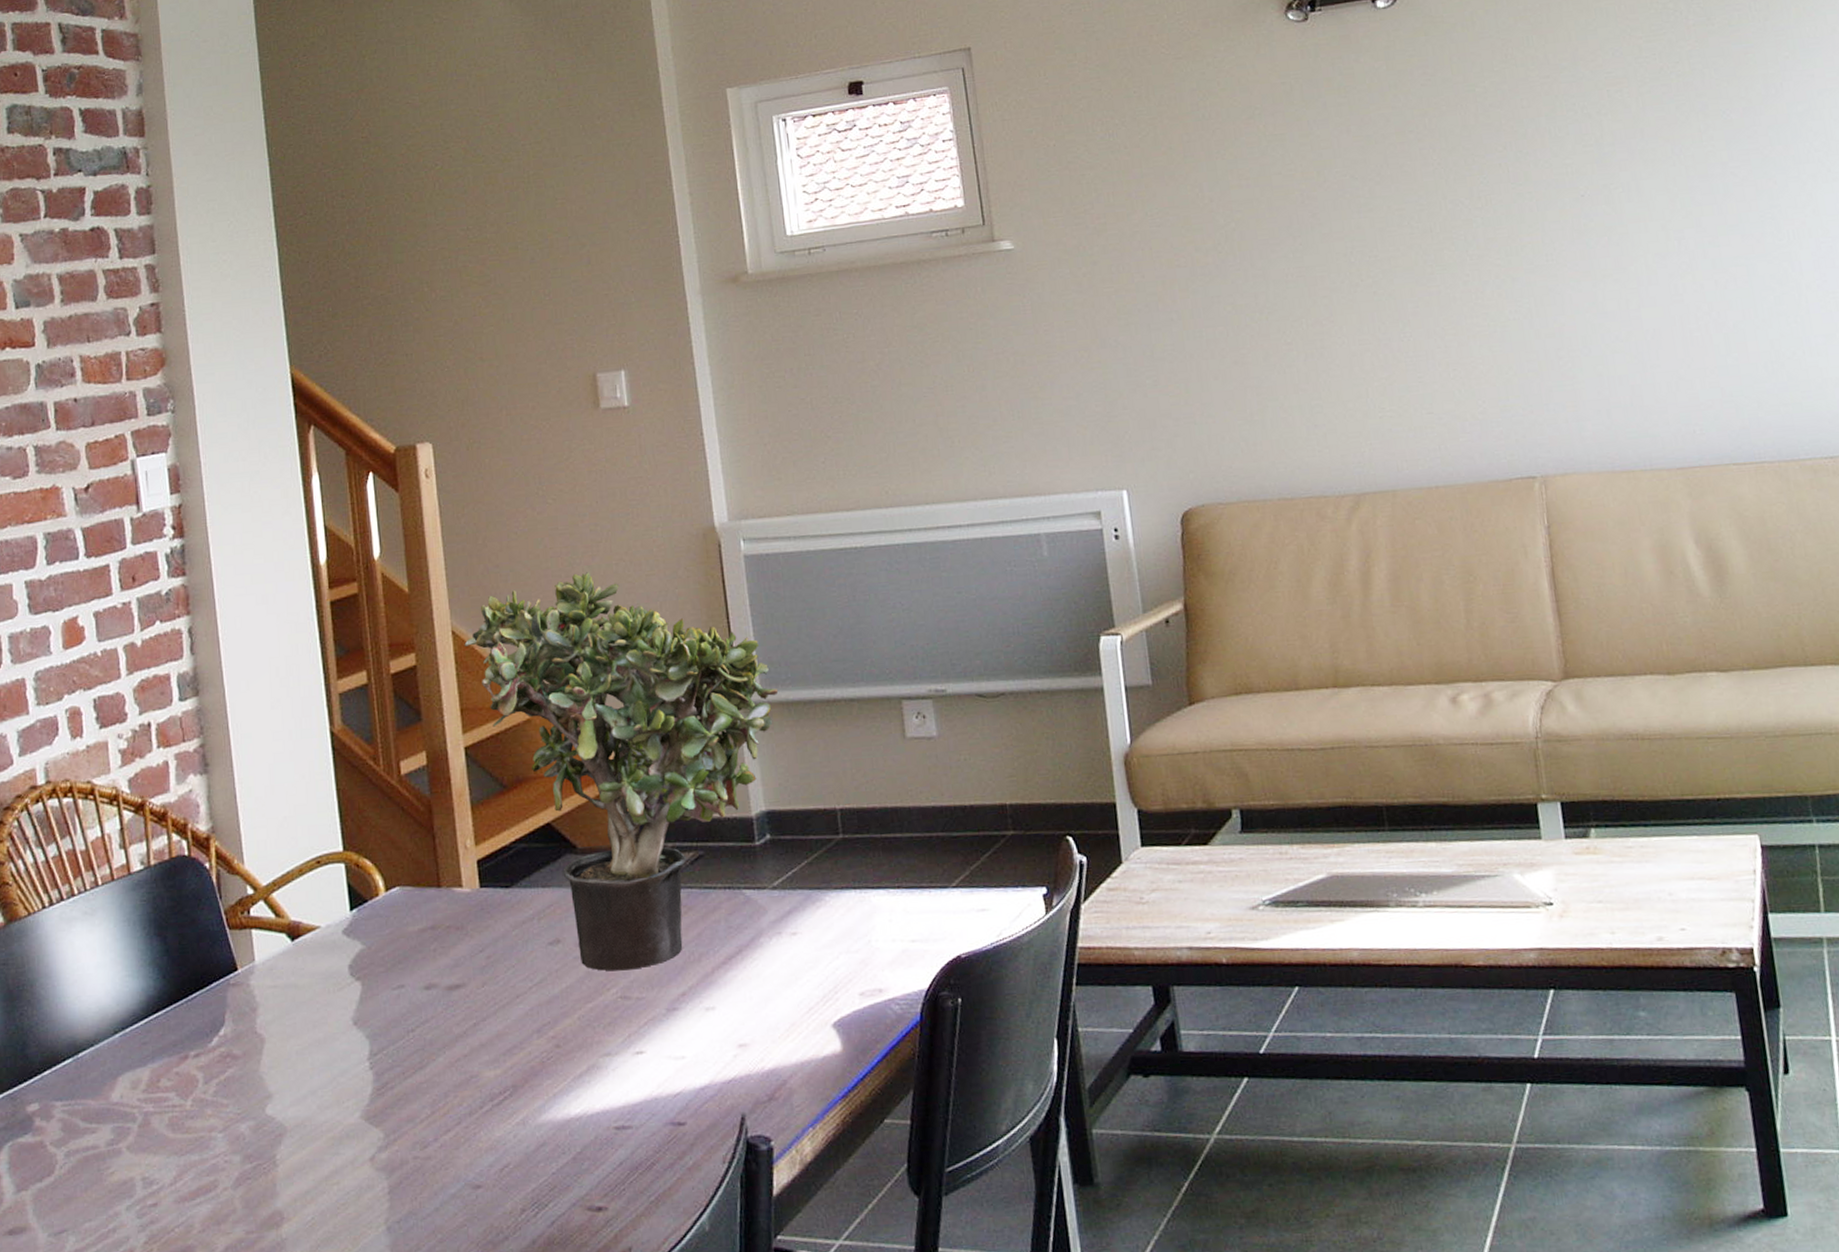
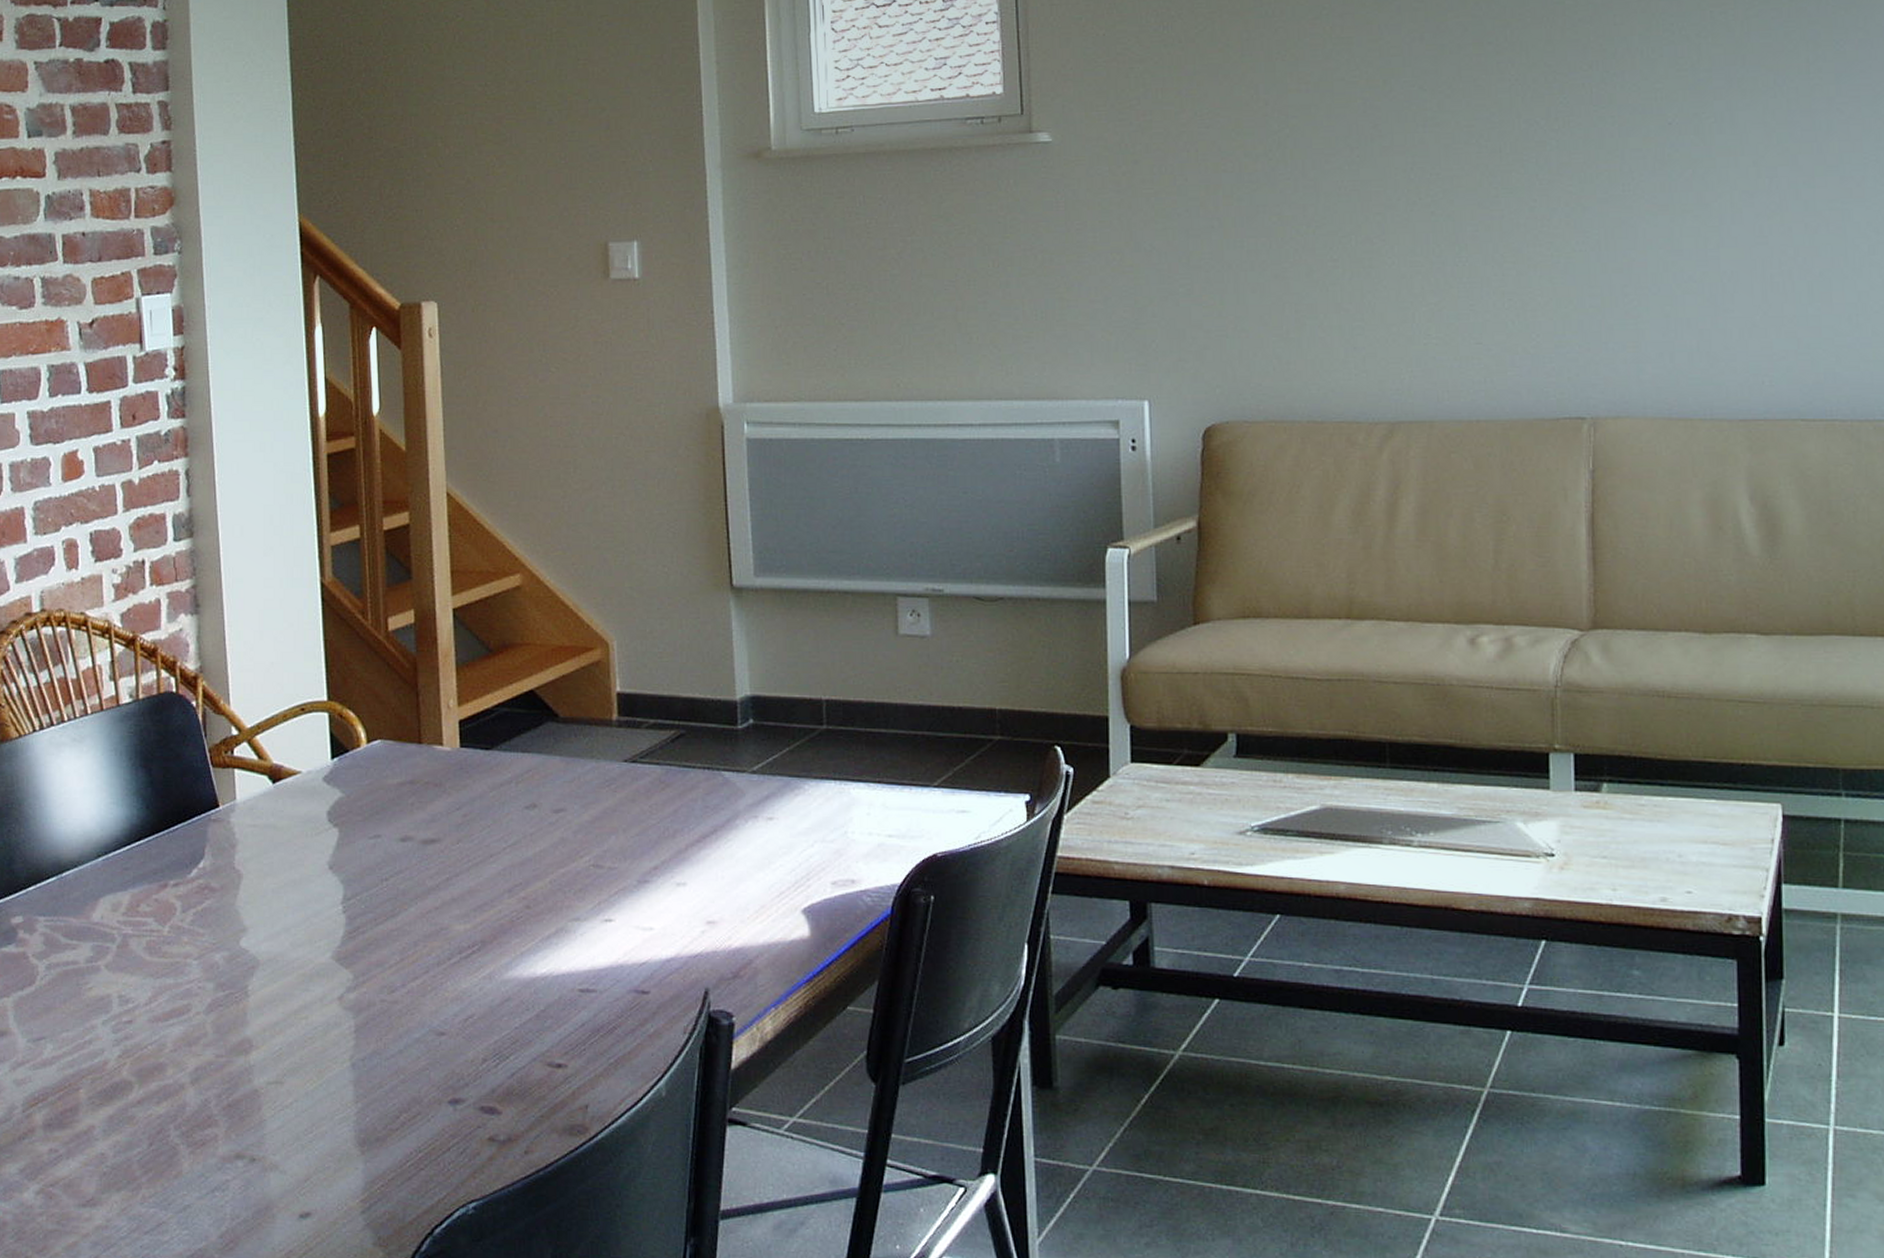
potted plant: present [464,572,779,971] -> none [458,444,772,840]

